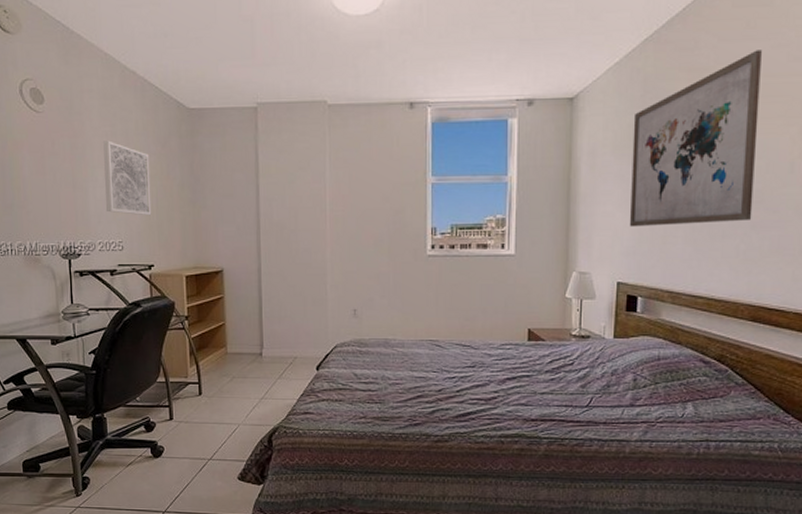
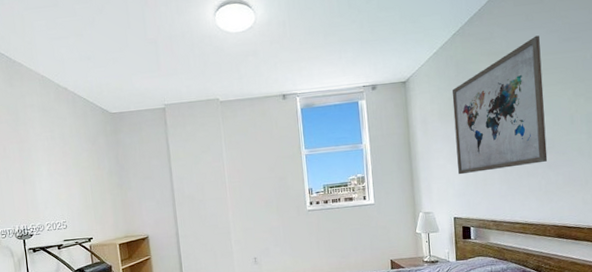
wall art: present [103,140,152,216] -> none [45,143,88,200]

